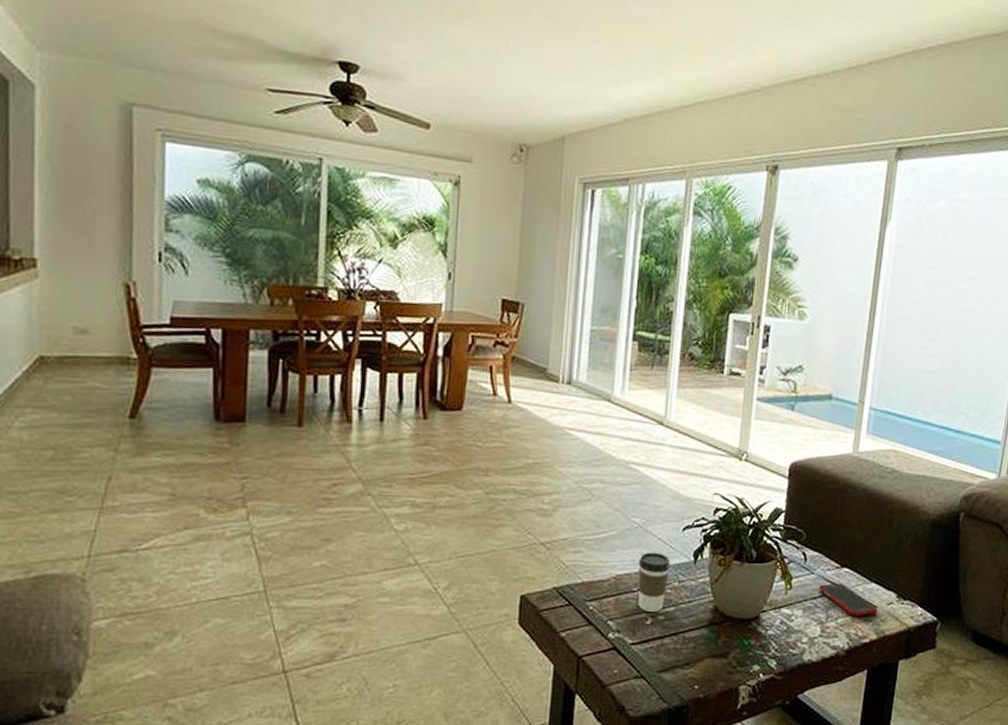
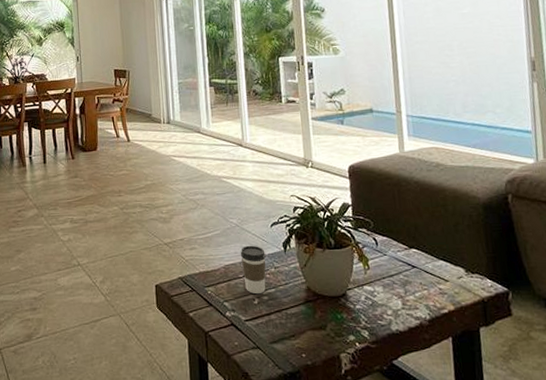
cell phone: present [818,583,878,616] -> none [392,262,450,290]

